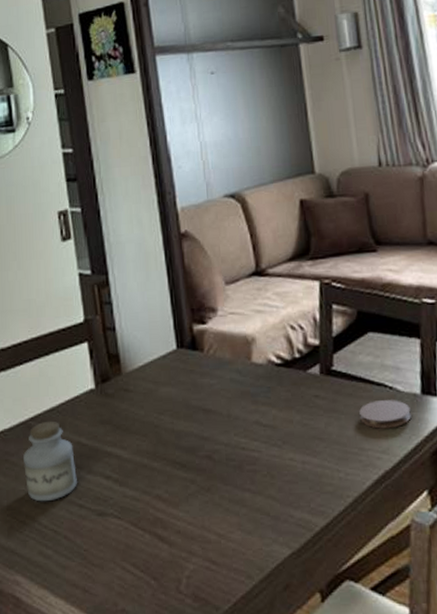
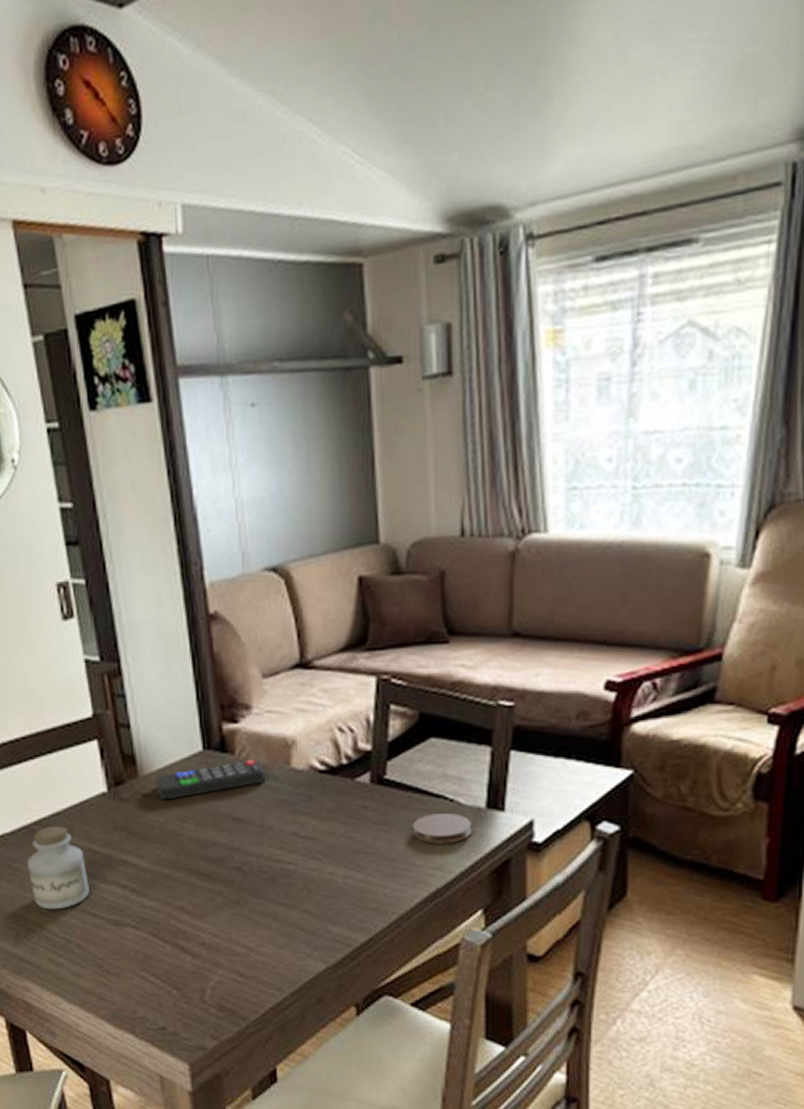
remote control: none [136,355,231,395] -> present [155,759,266,800]

